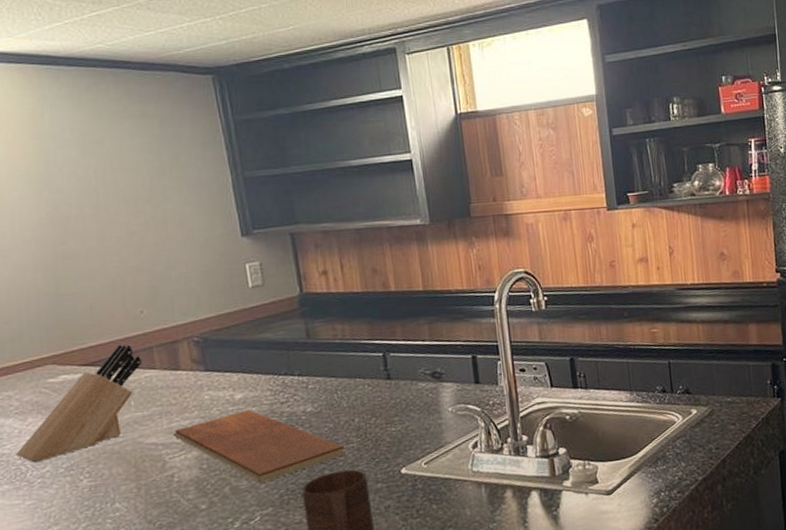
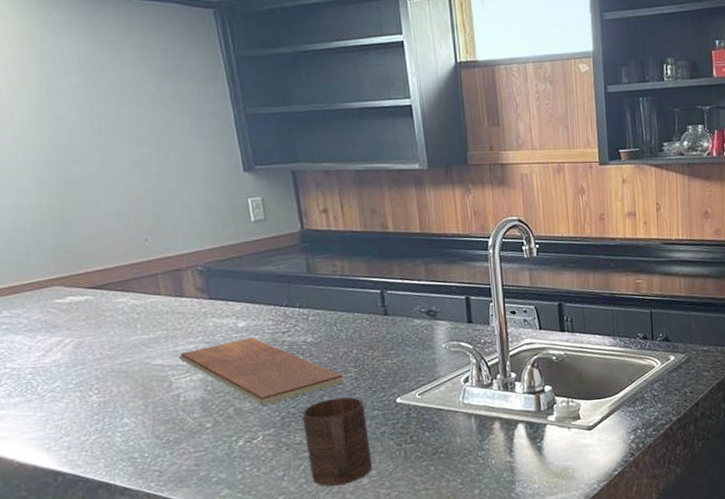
knife block: present [16,344,143,463] -> none [26,269,148,378]

